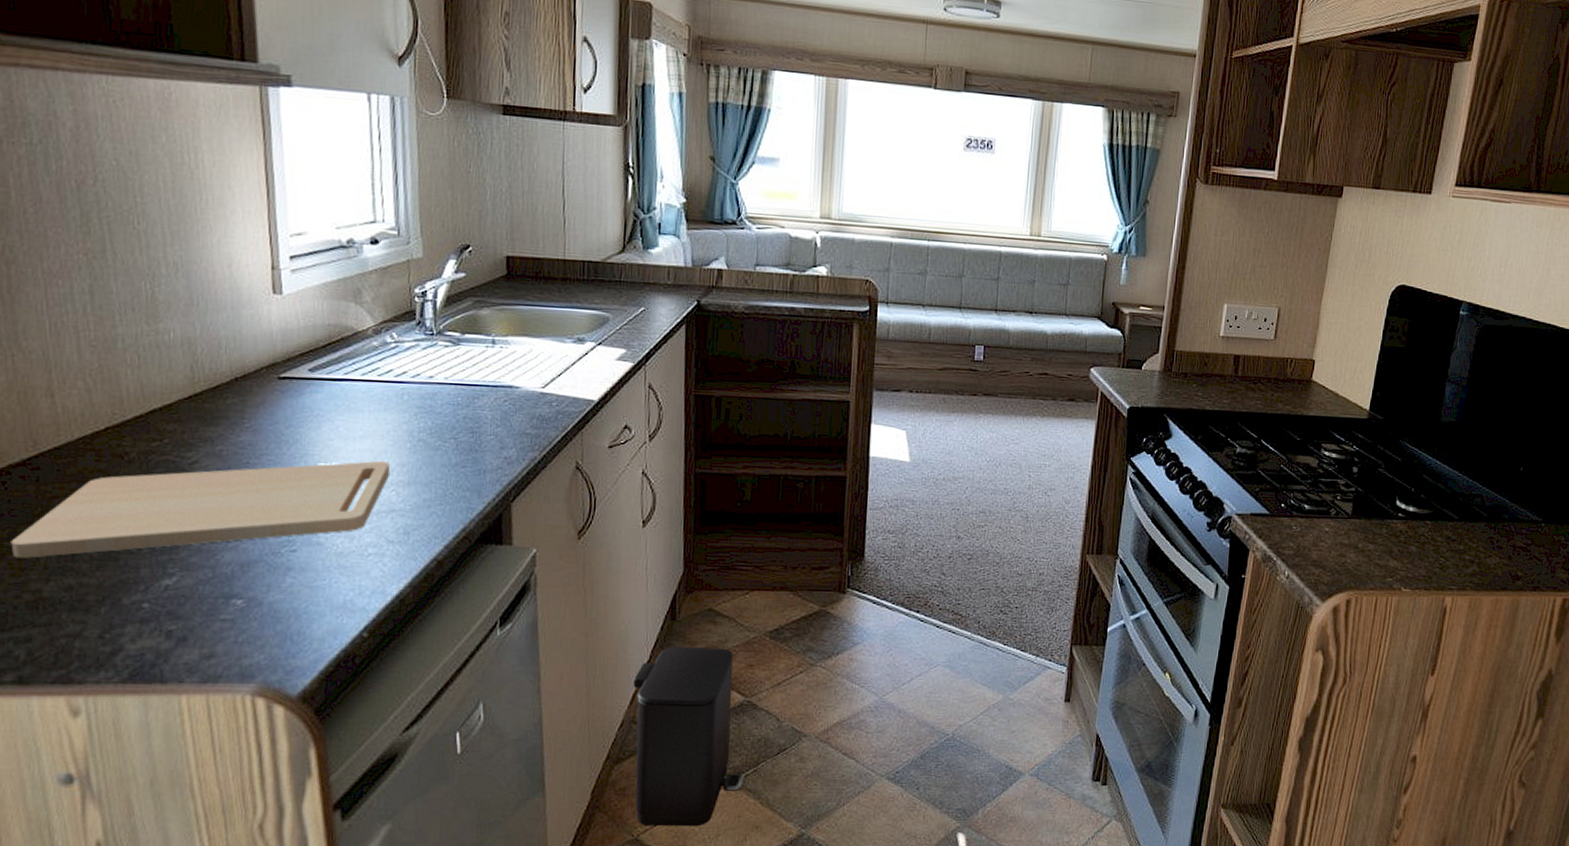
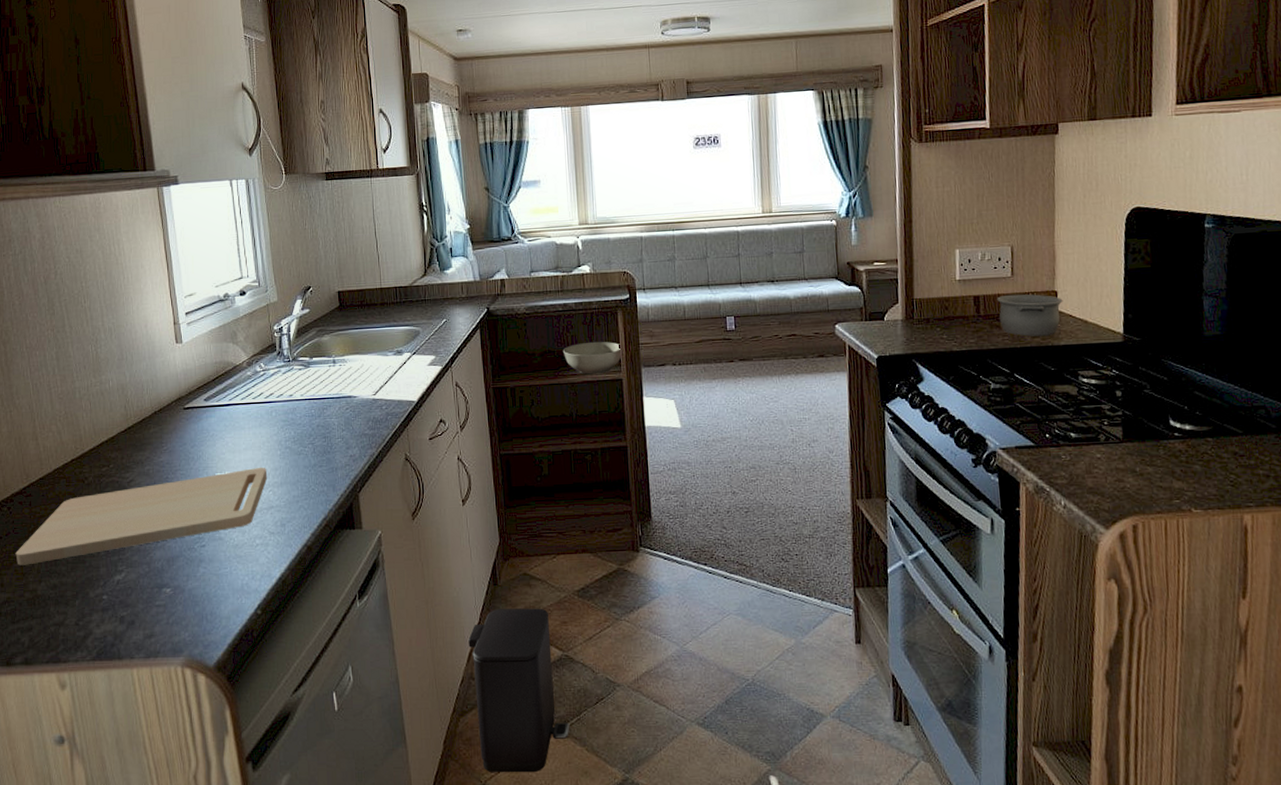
bowl: none [783,355,854,393] -> present [562,341,623,375]
cooking pot: none [1255,357,1319,405] -> present [997,294,1063,337]

